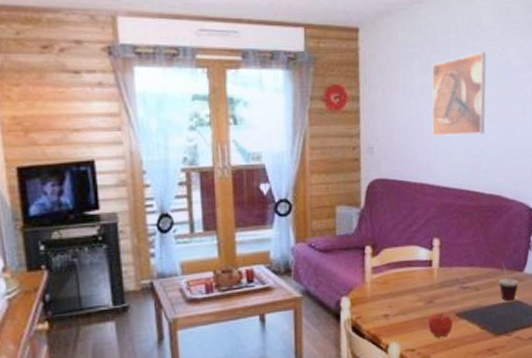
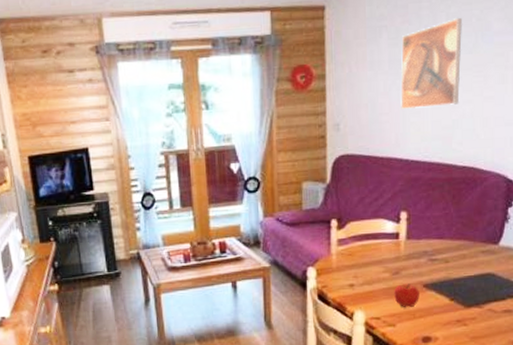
cup: present [498,263,519,301] -> none [470,235,493,274]

